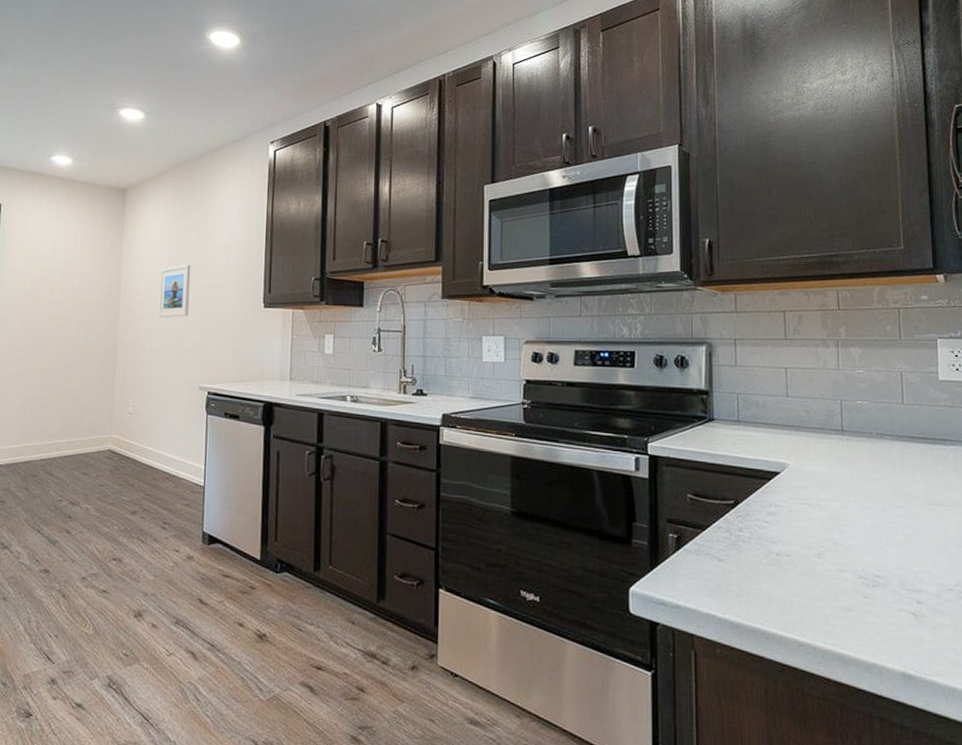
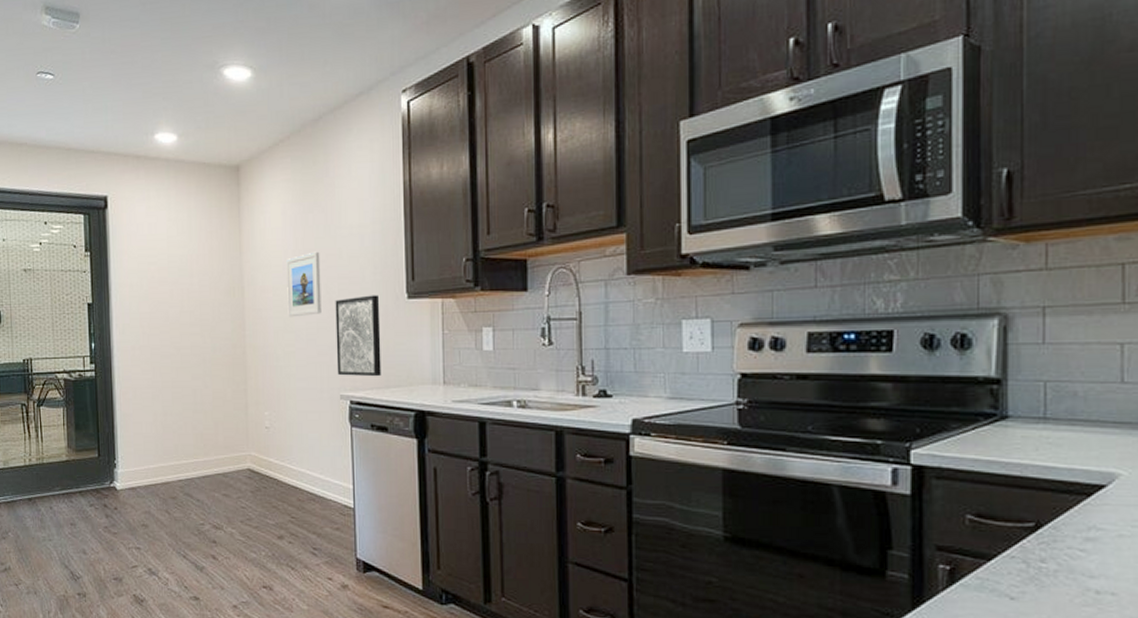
wall art: none [198,303,240,372] -> present [335,295,382,377]

